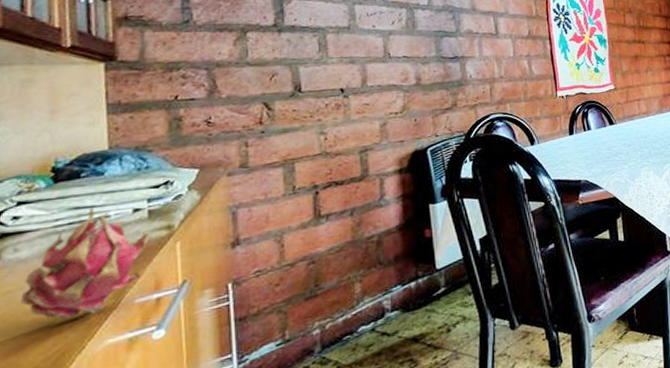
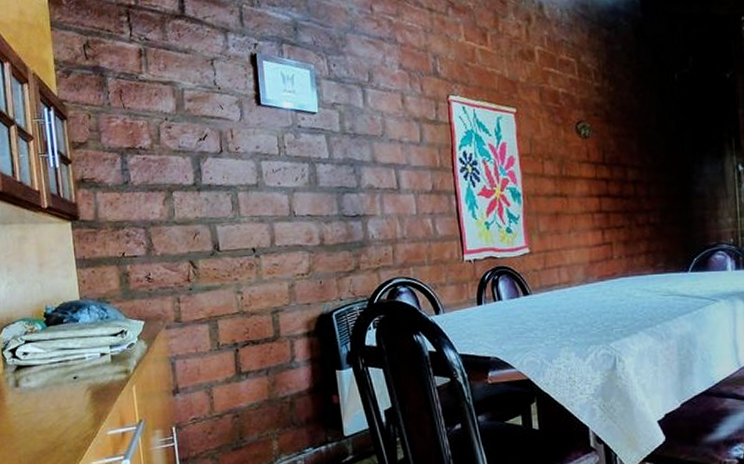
fruit: present [20,207,150,319] -> none [34,349,114,441]

